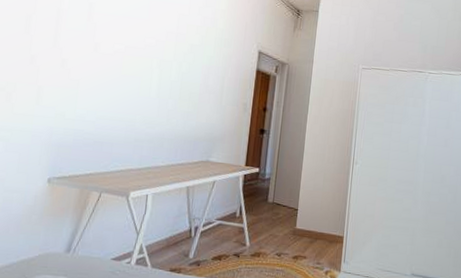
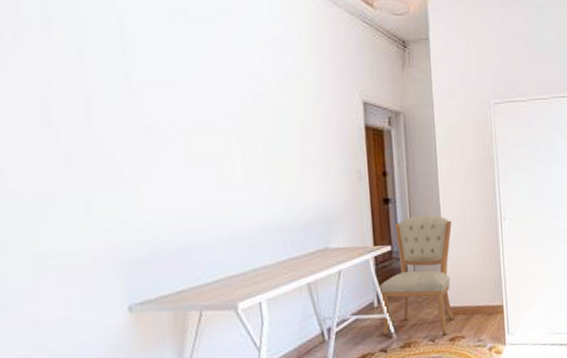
chair: none [239,147,312,253] -> present [380,214,455,336]

